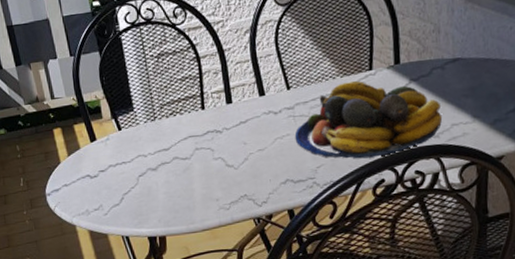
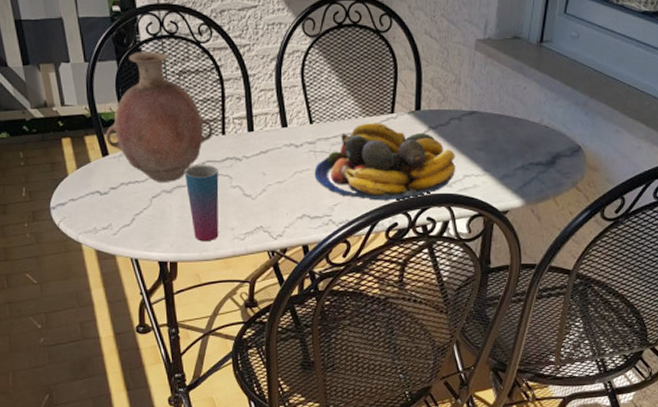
vase: none [93,38,193,161] -> present [106,50,213,182]
cup: none [168,140,204,215] -> present [184,165,219,242]

